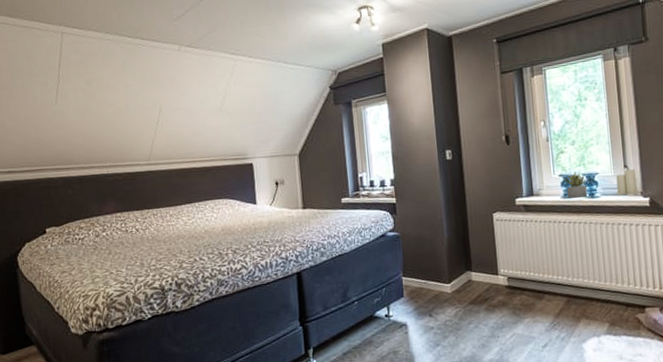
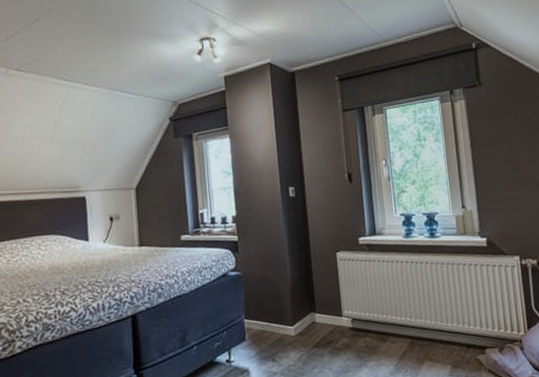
succulent plant: present [563,171,588,199] -> none [404,211,428,239]

